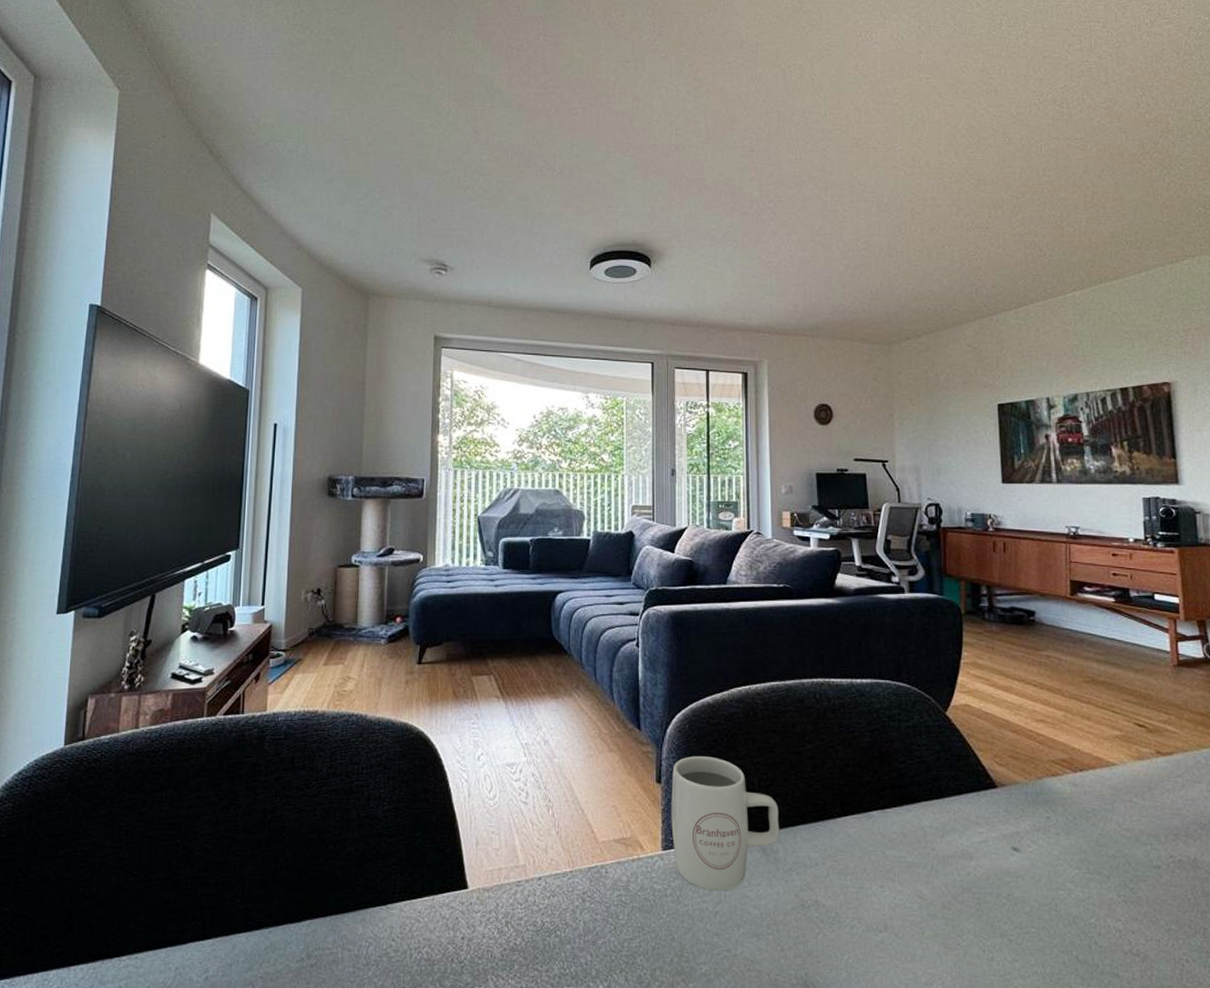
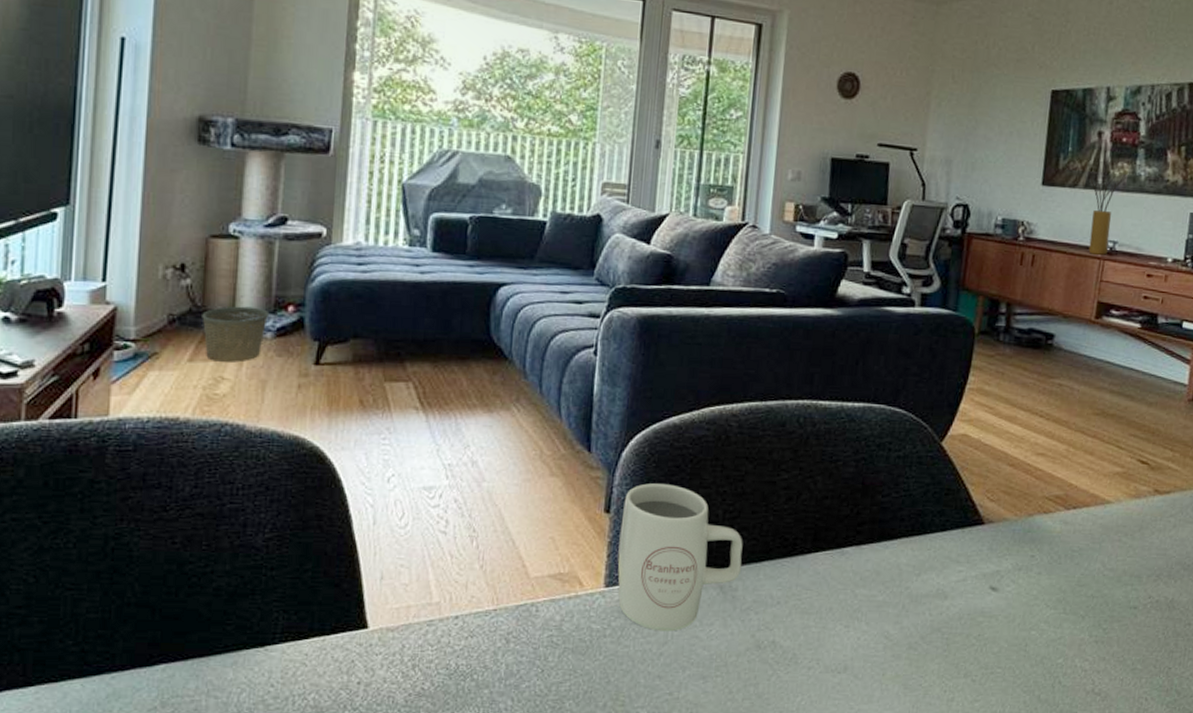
basket: none [333,619,383,666] -> present [202,306,270,364]
vase: none [1044,468,1077,540] -> present [1088,173,1126,256]

